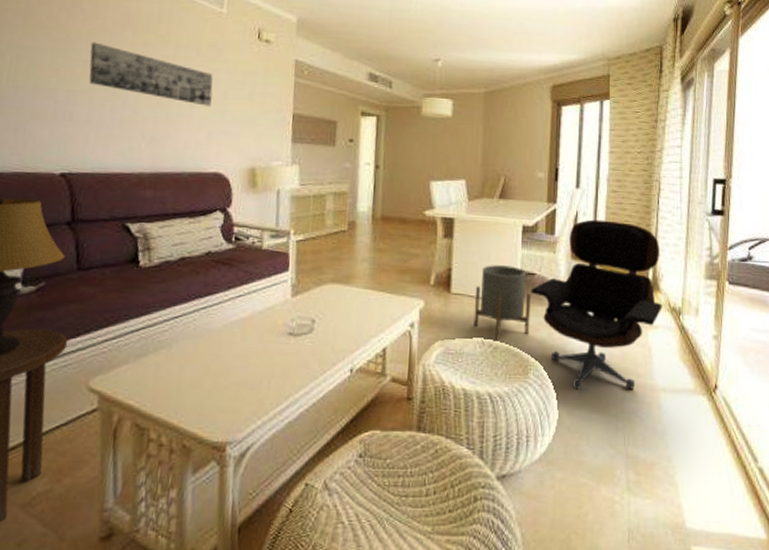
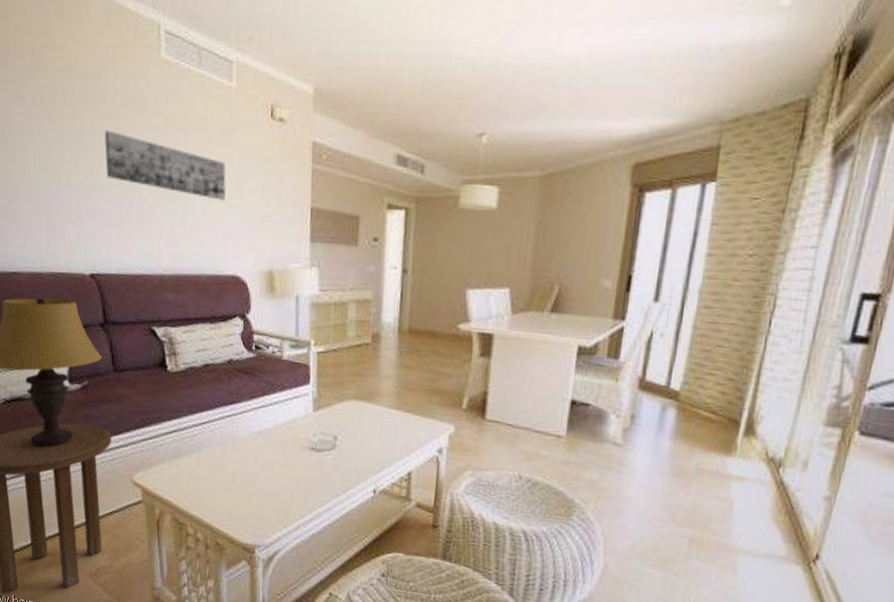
planter: present [473,265,532,341] -> none [510,390,583,477]
lounge chair: present [531,219,662,389] -> none [582,342,764,547]

